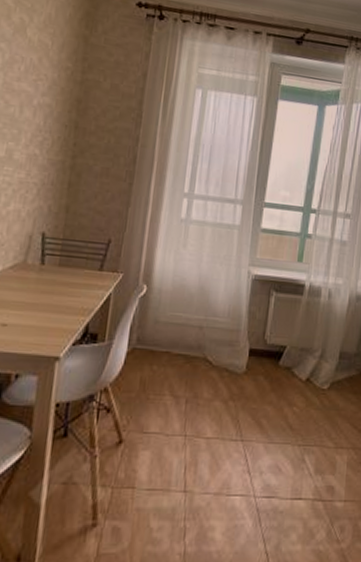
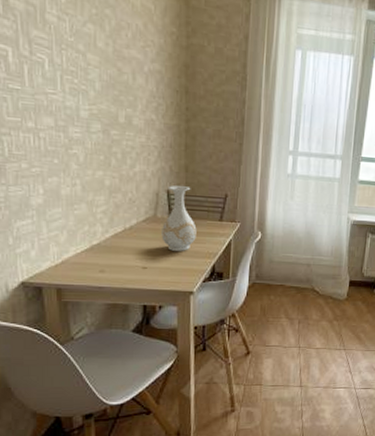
vase: none [29,227,72,306] -> present [161,185,197,251]

